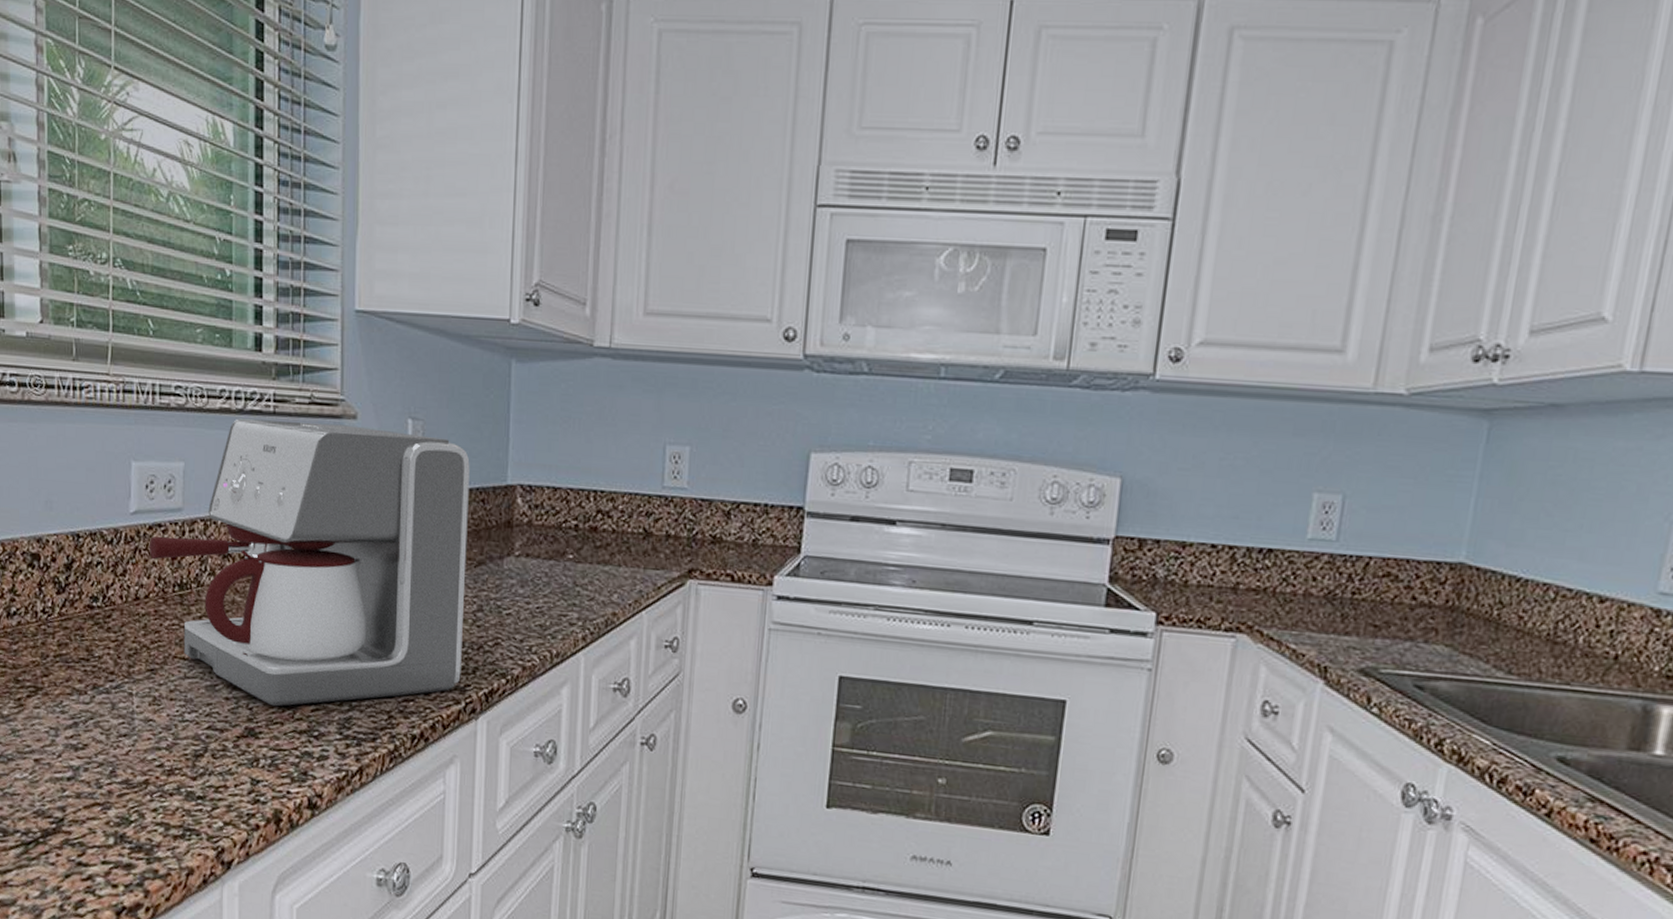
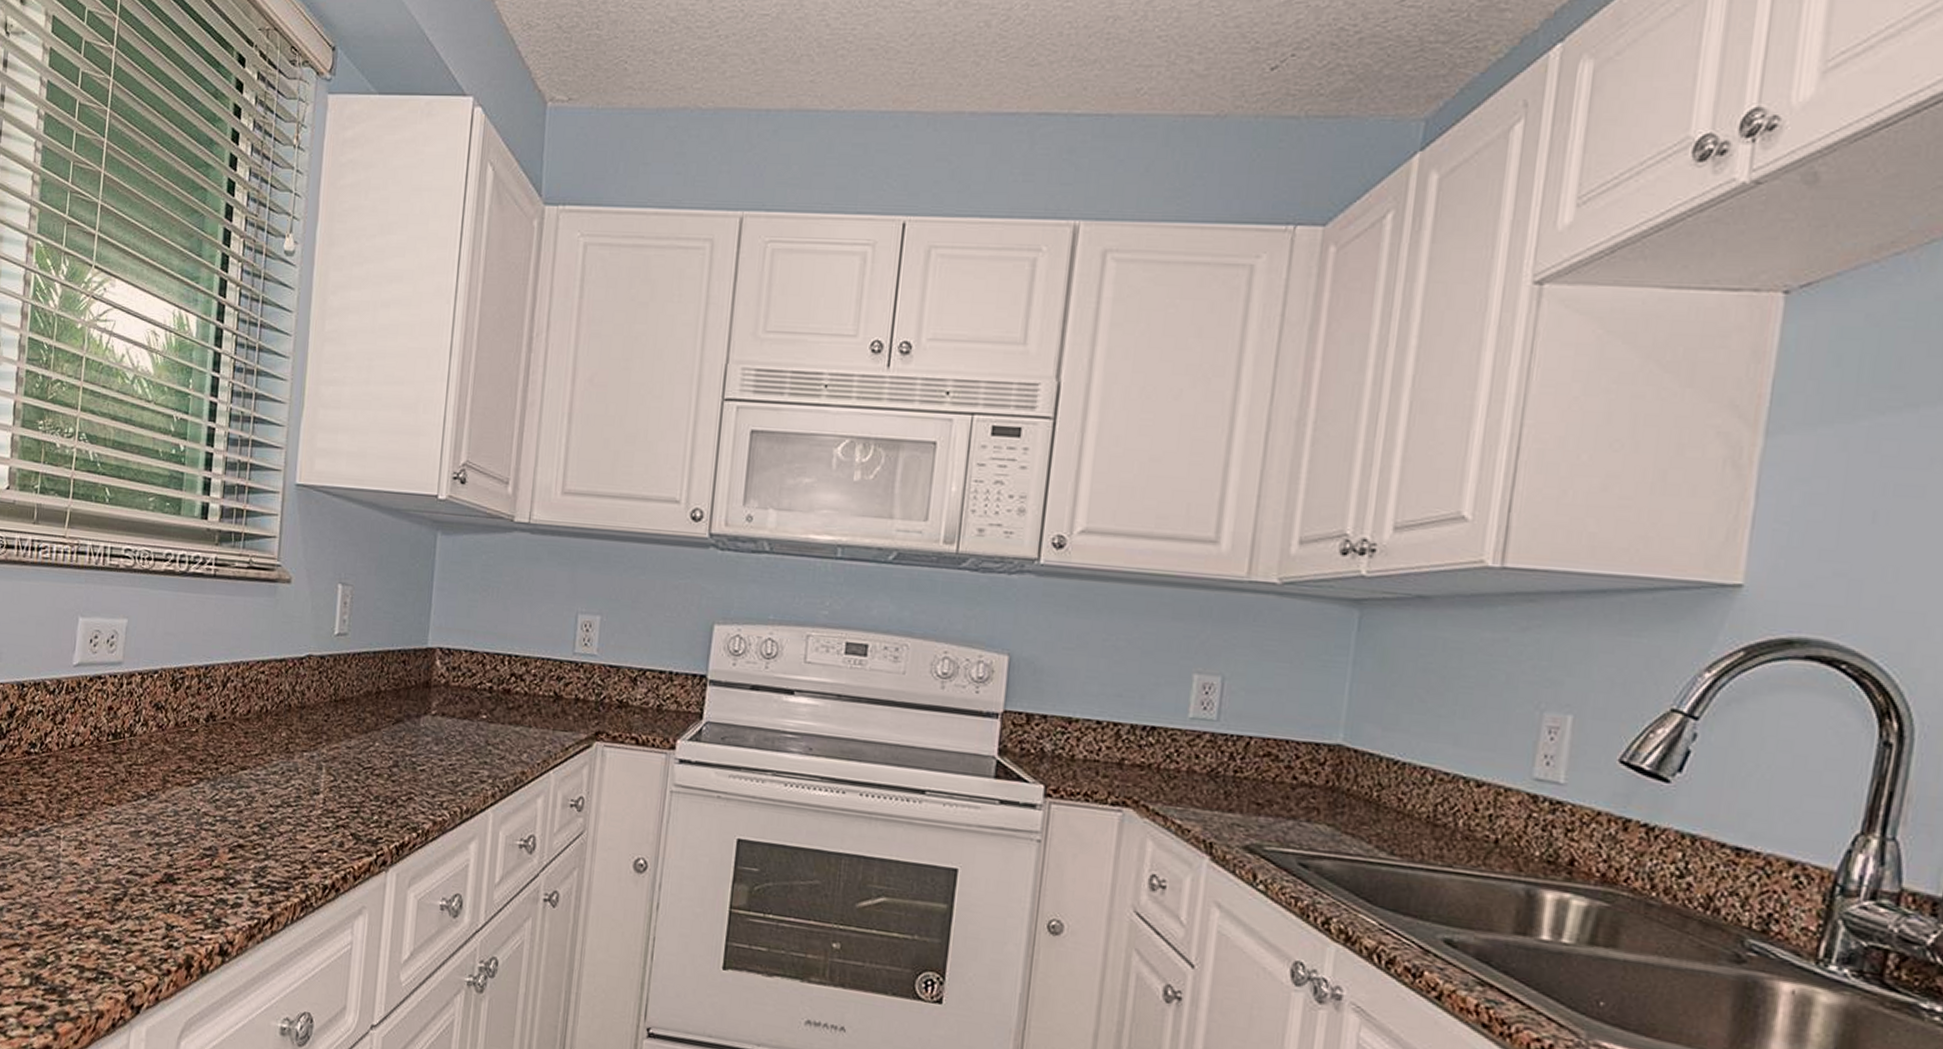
coffee maker: present [149,418,470,707] -> none [88,580,394,854]

